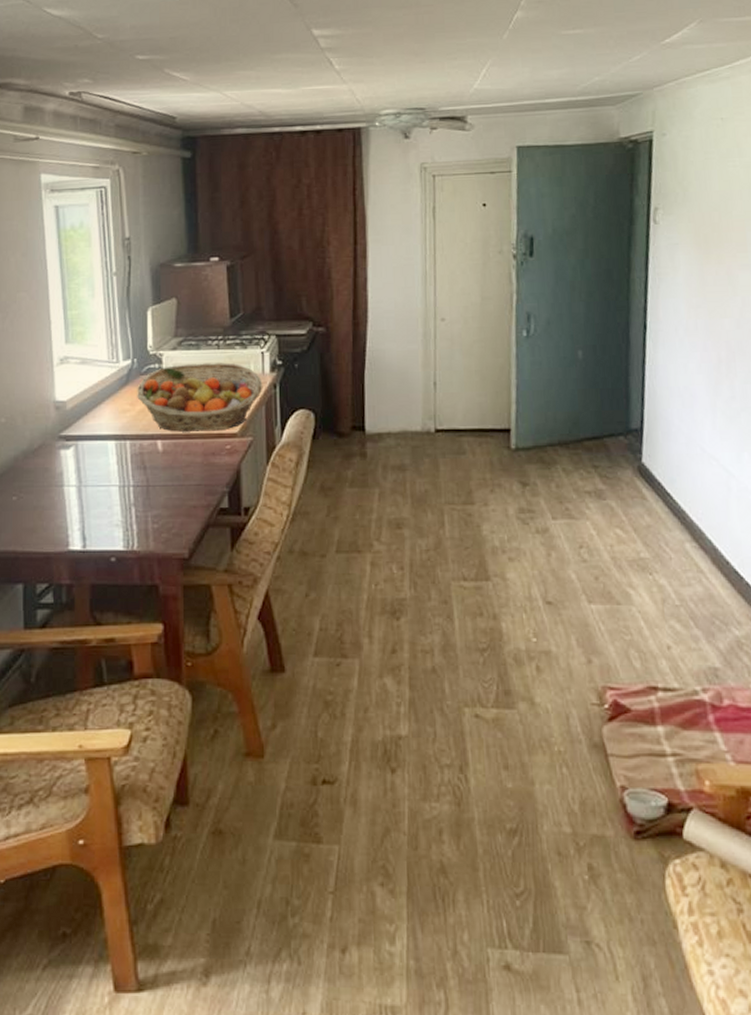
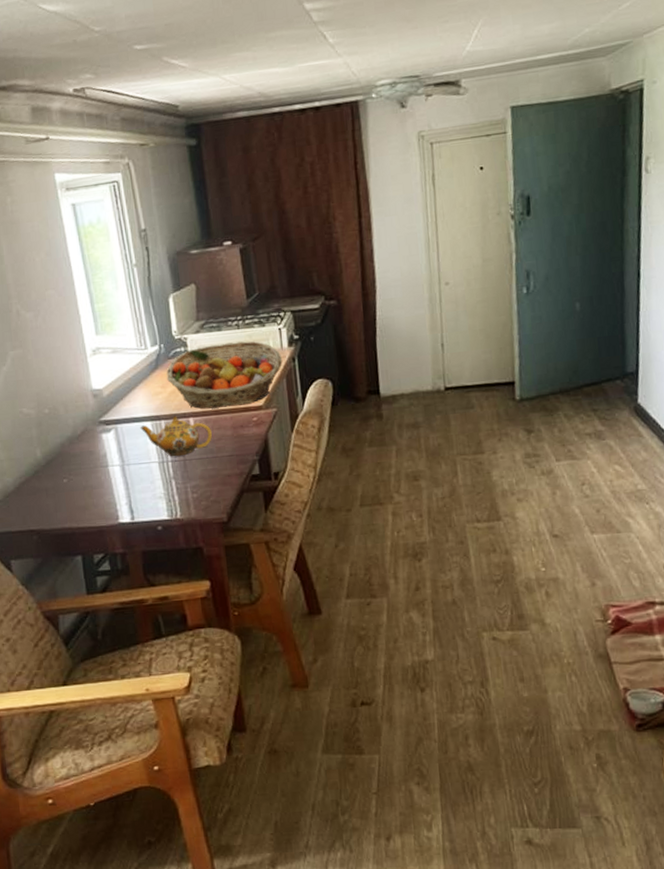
teapot: none [103,435,180,482] -> present [140,415,212,457]

